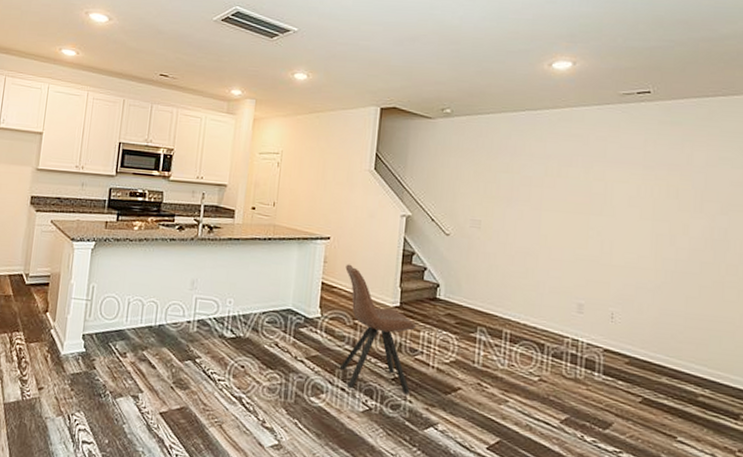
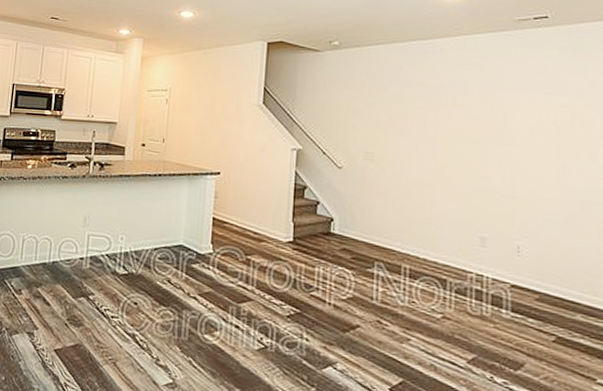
chair: present [339,264,417,394] -> none [233,199,311,332]

